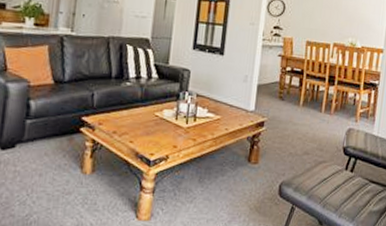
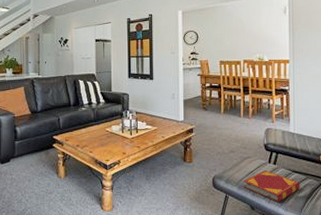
hardback book: none [313,178,376,218] -> present [243,170,300,203]

